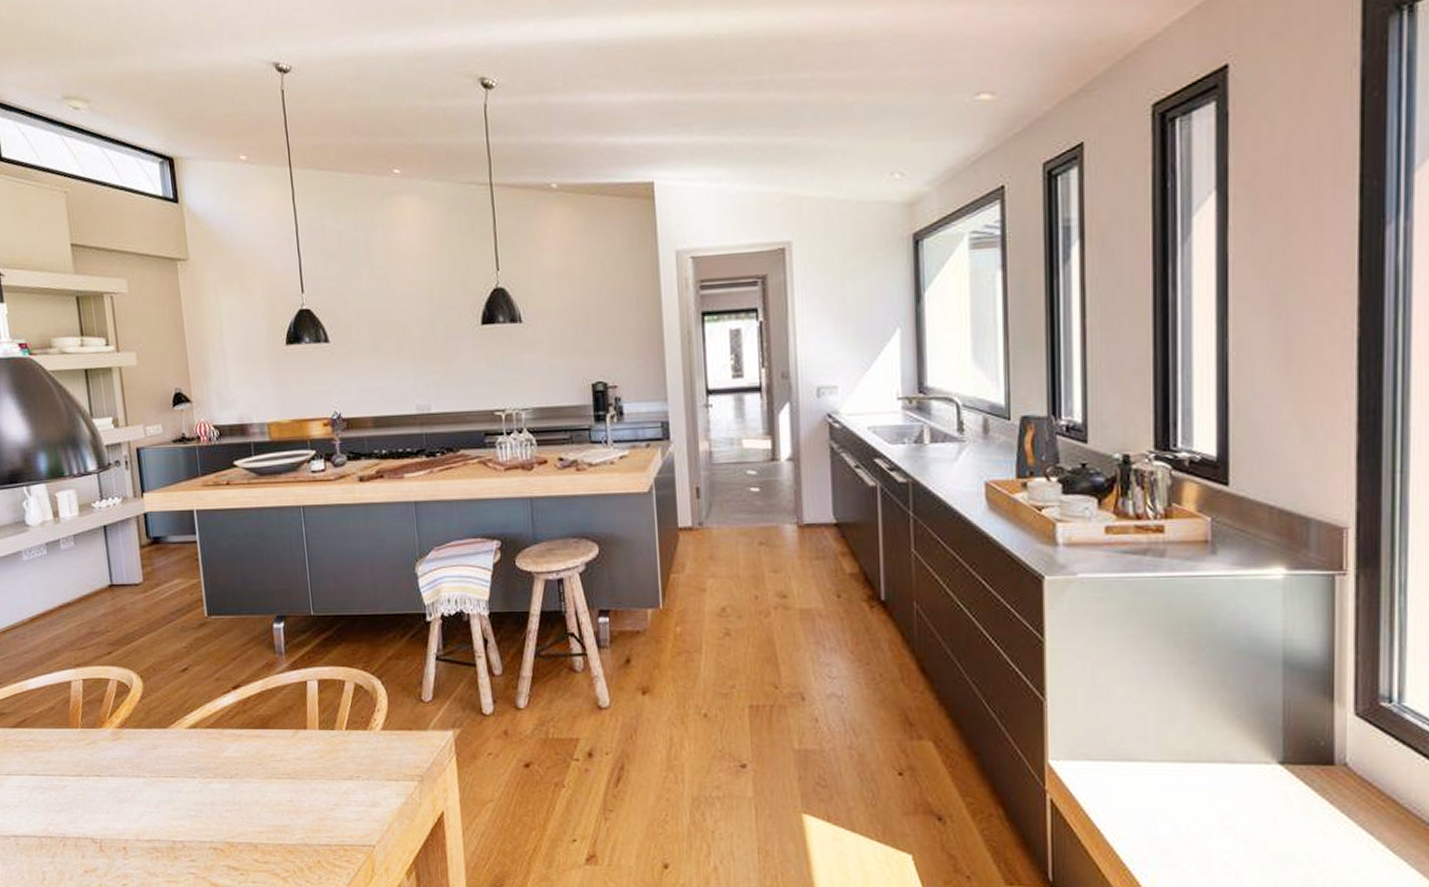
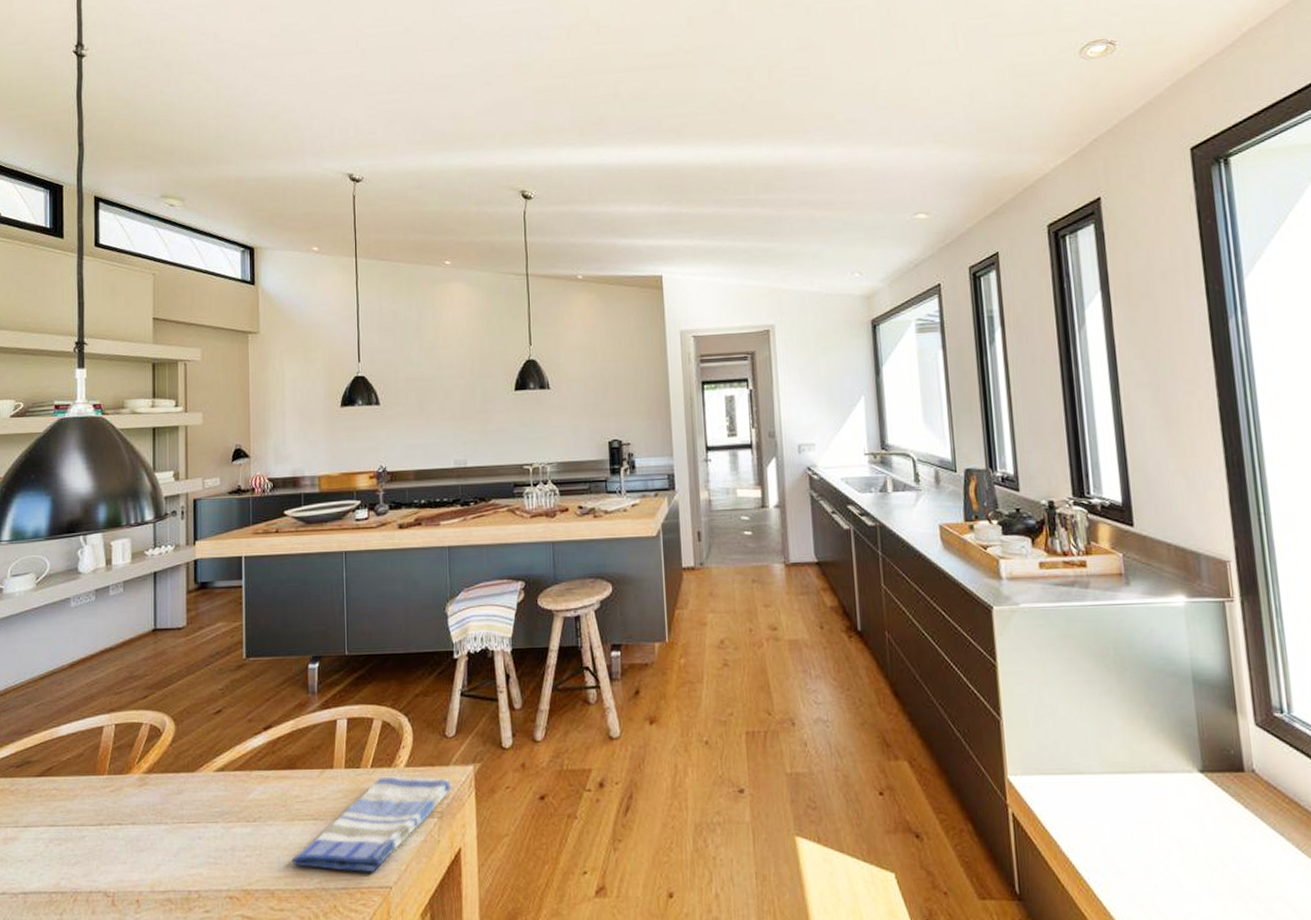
dish towel: none [271,739,432,831] -> present [291,776,452,872]

